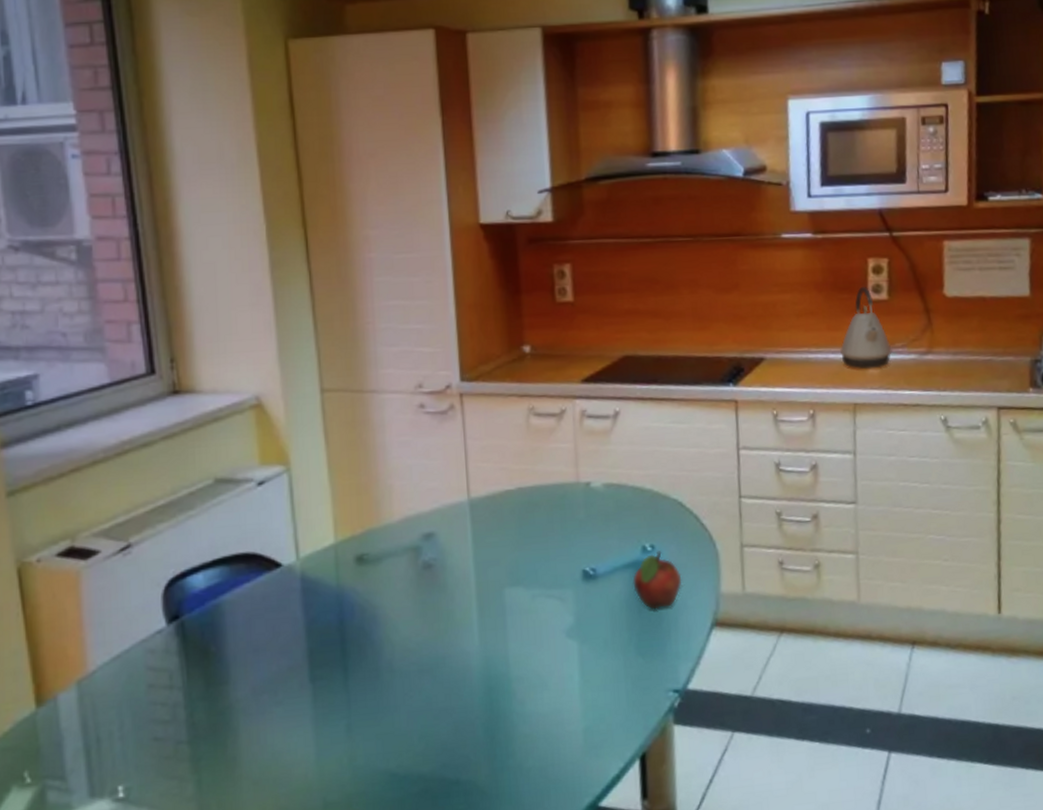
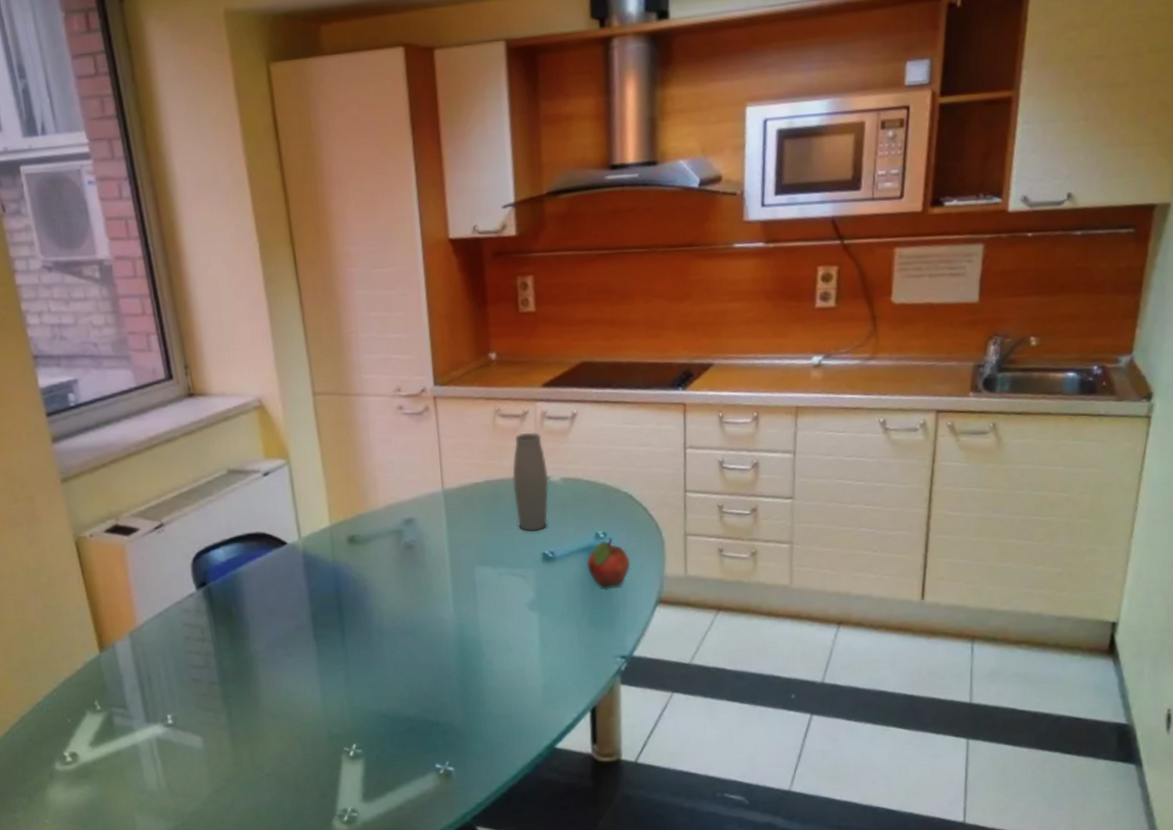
vase: none [548,433,590,547] -> present [512,432,549,533]
kettle: present [840,287,892,370] -> none [786,295,836,375]

